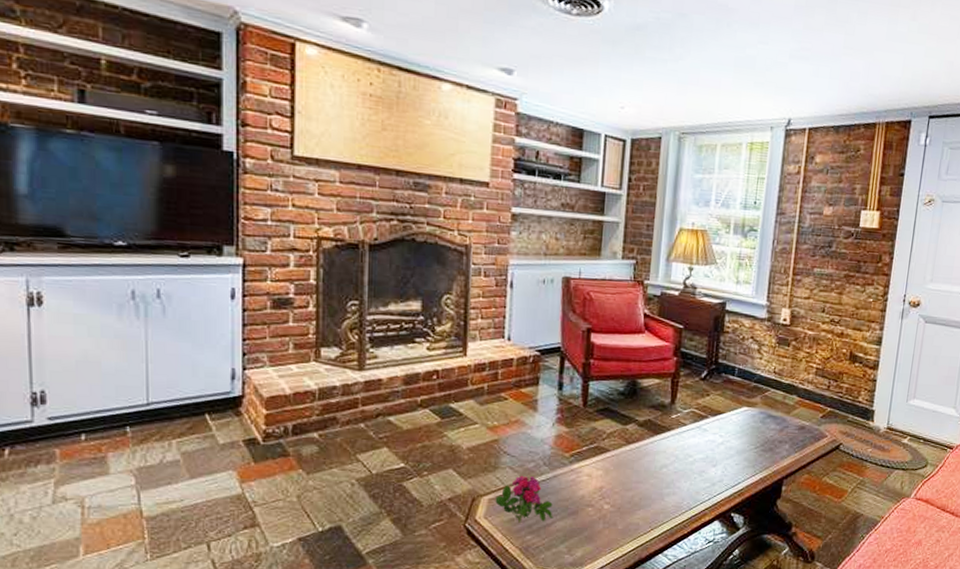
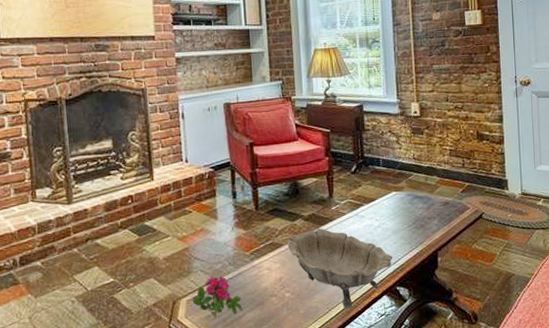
decorative bowl: none [614,437,733,530] -> present [287,228,393,309]

